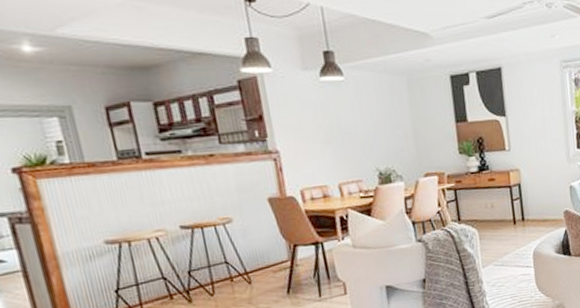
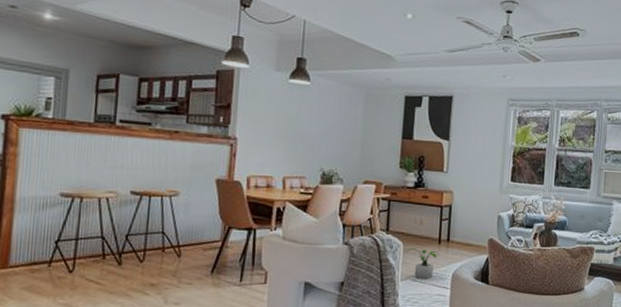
potted plant: none [482,233,517,263] -> present [406,248,440,280]

